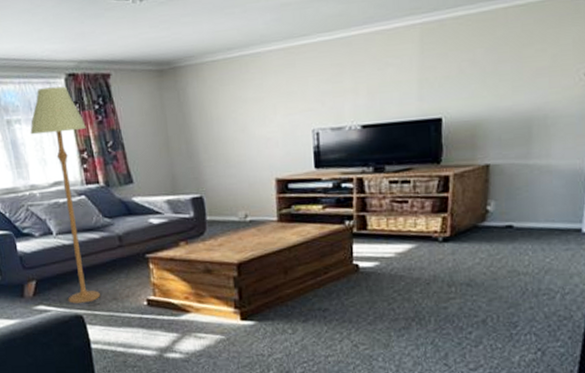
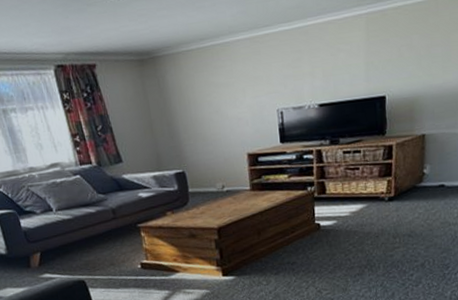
floor lamp: present [30,86,100,304] -> none [25,76,99,271]

